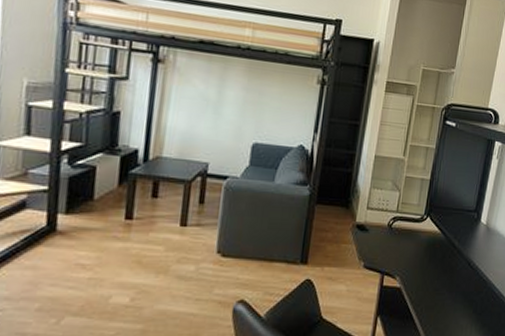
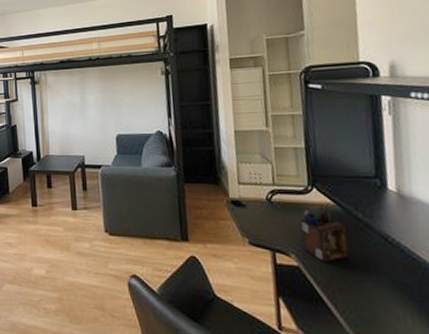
desk organizer: none [408,233,444,284] -> present [300,205,349,263]

